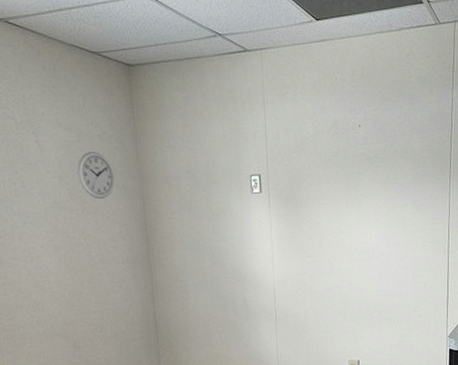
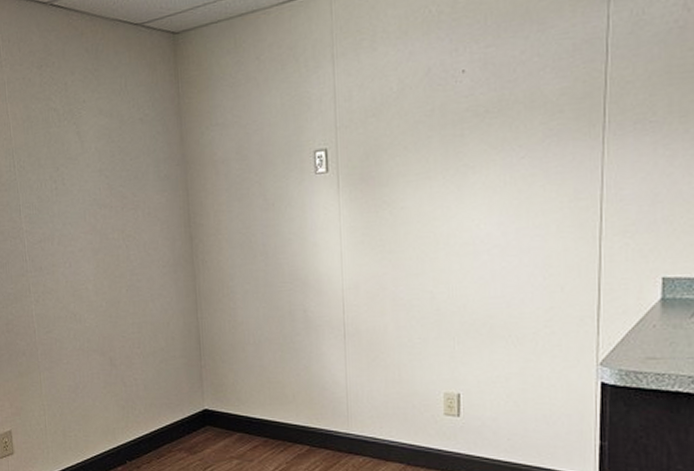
wall clock: present [77,152,115,200] -> none [117,138,157,194]

